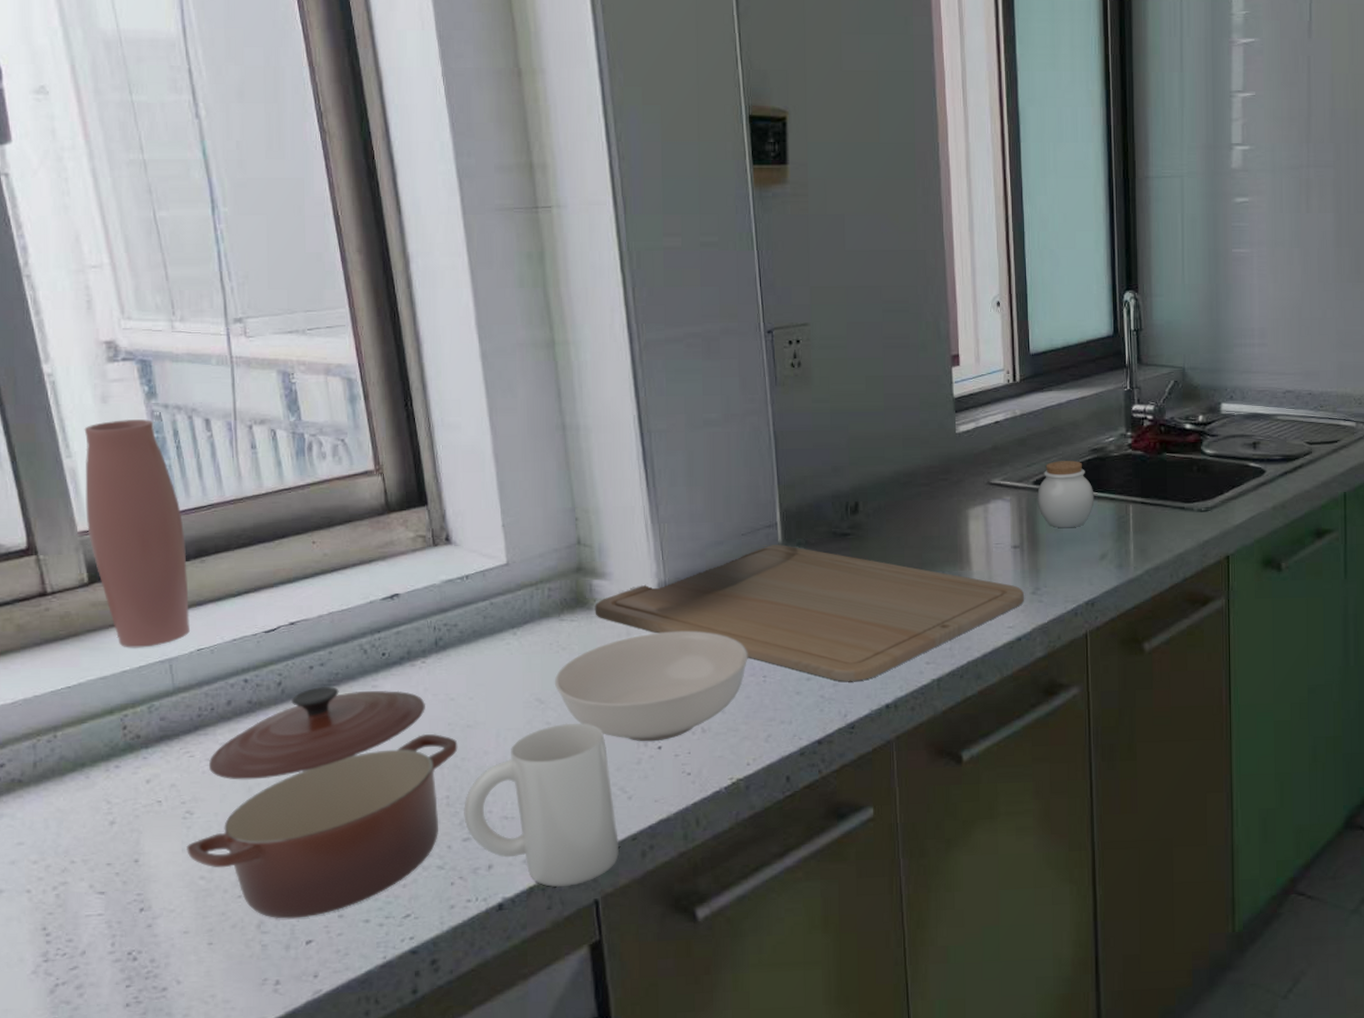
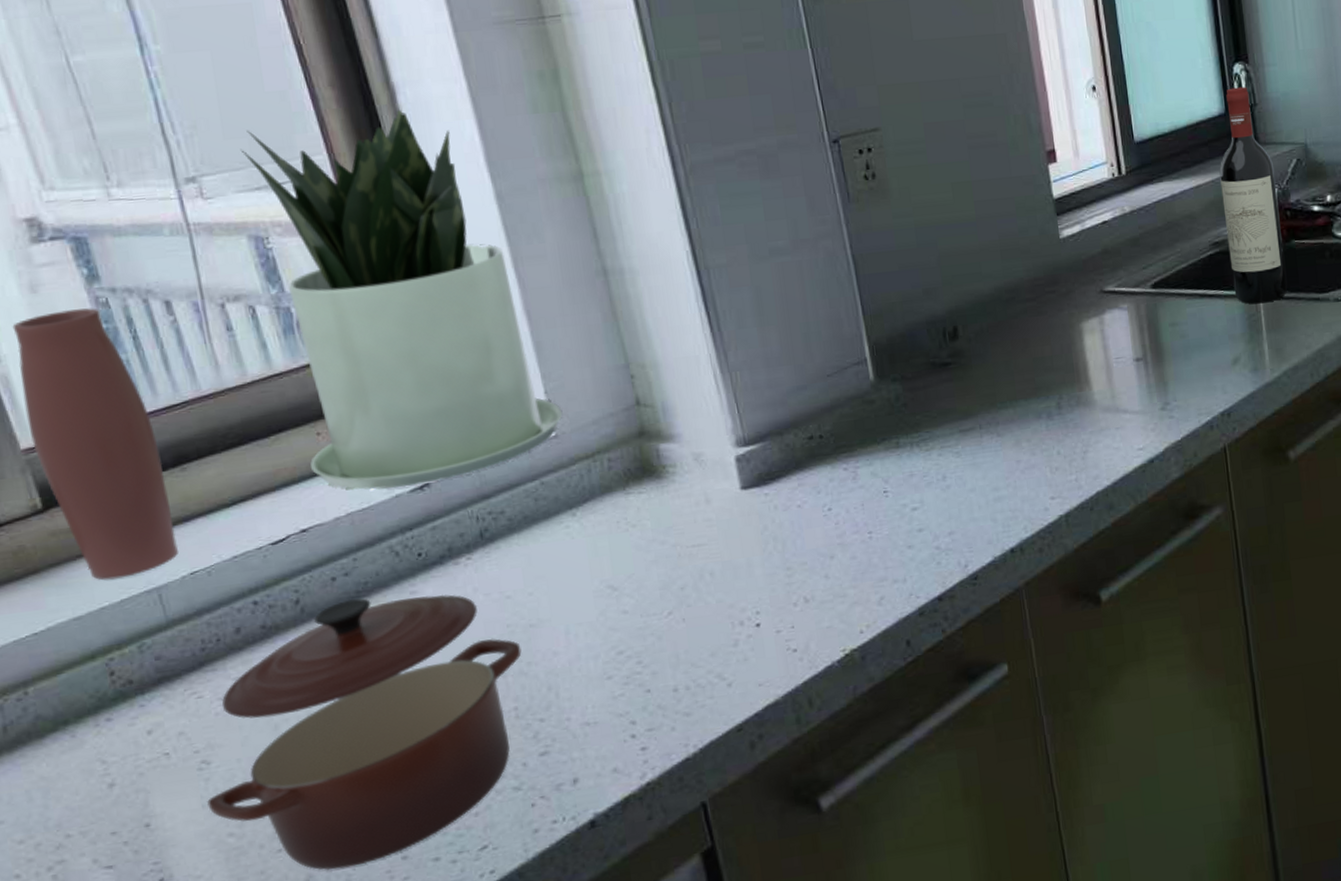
planter: none [280,276,515,595] -> present [240,110,563,490]
mug: present [464,723,620,887] -> none [536,607,724,795]
bowl: present [554,631,748,742] -> none [626,489,849,621]
chopping board: present [594,545,1024,681] -> none [664,382,1153,529]
jar: present [1037,461,1094,528] -> none [1157,257,1221,334]
wine bottle: none [1103,313,1156,507] -> present [1219,87,1288,305]

